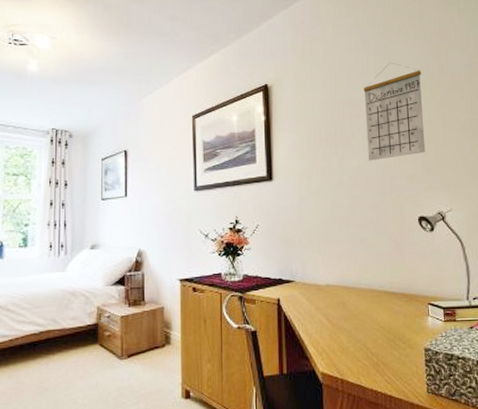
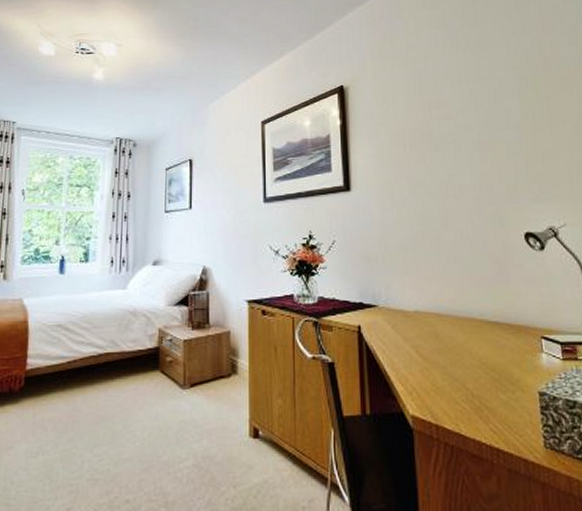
calendar: present [363,62,426,161] -> none [453,56,530,168]

